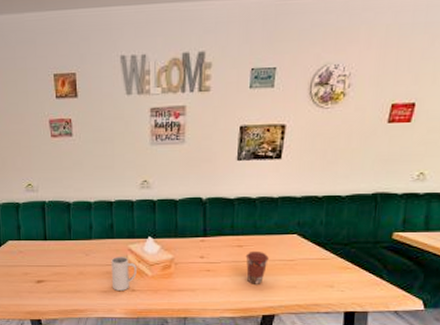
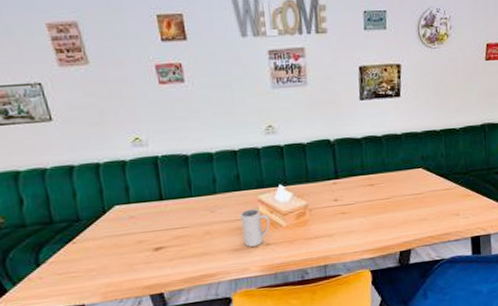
coffee cup: present [245,250,269,284] -> none [378,187,400,222]

